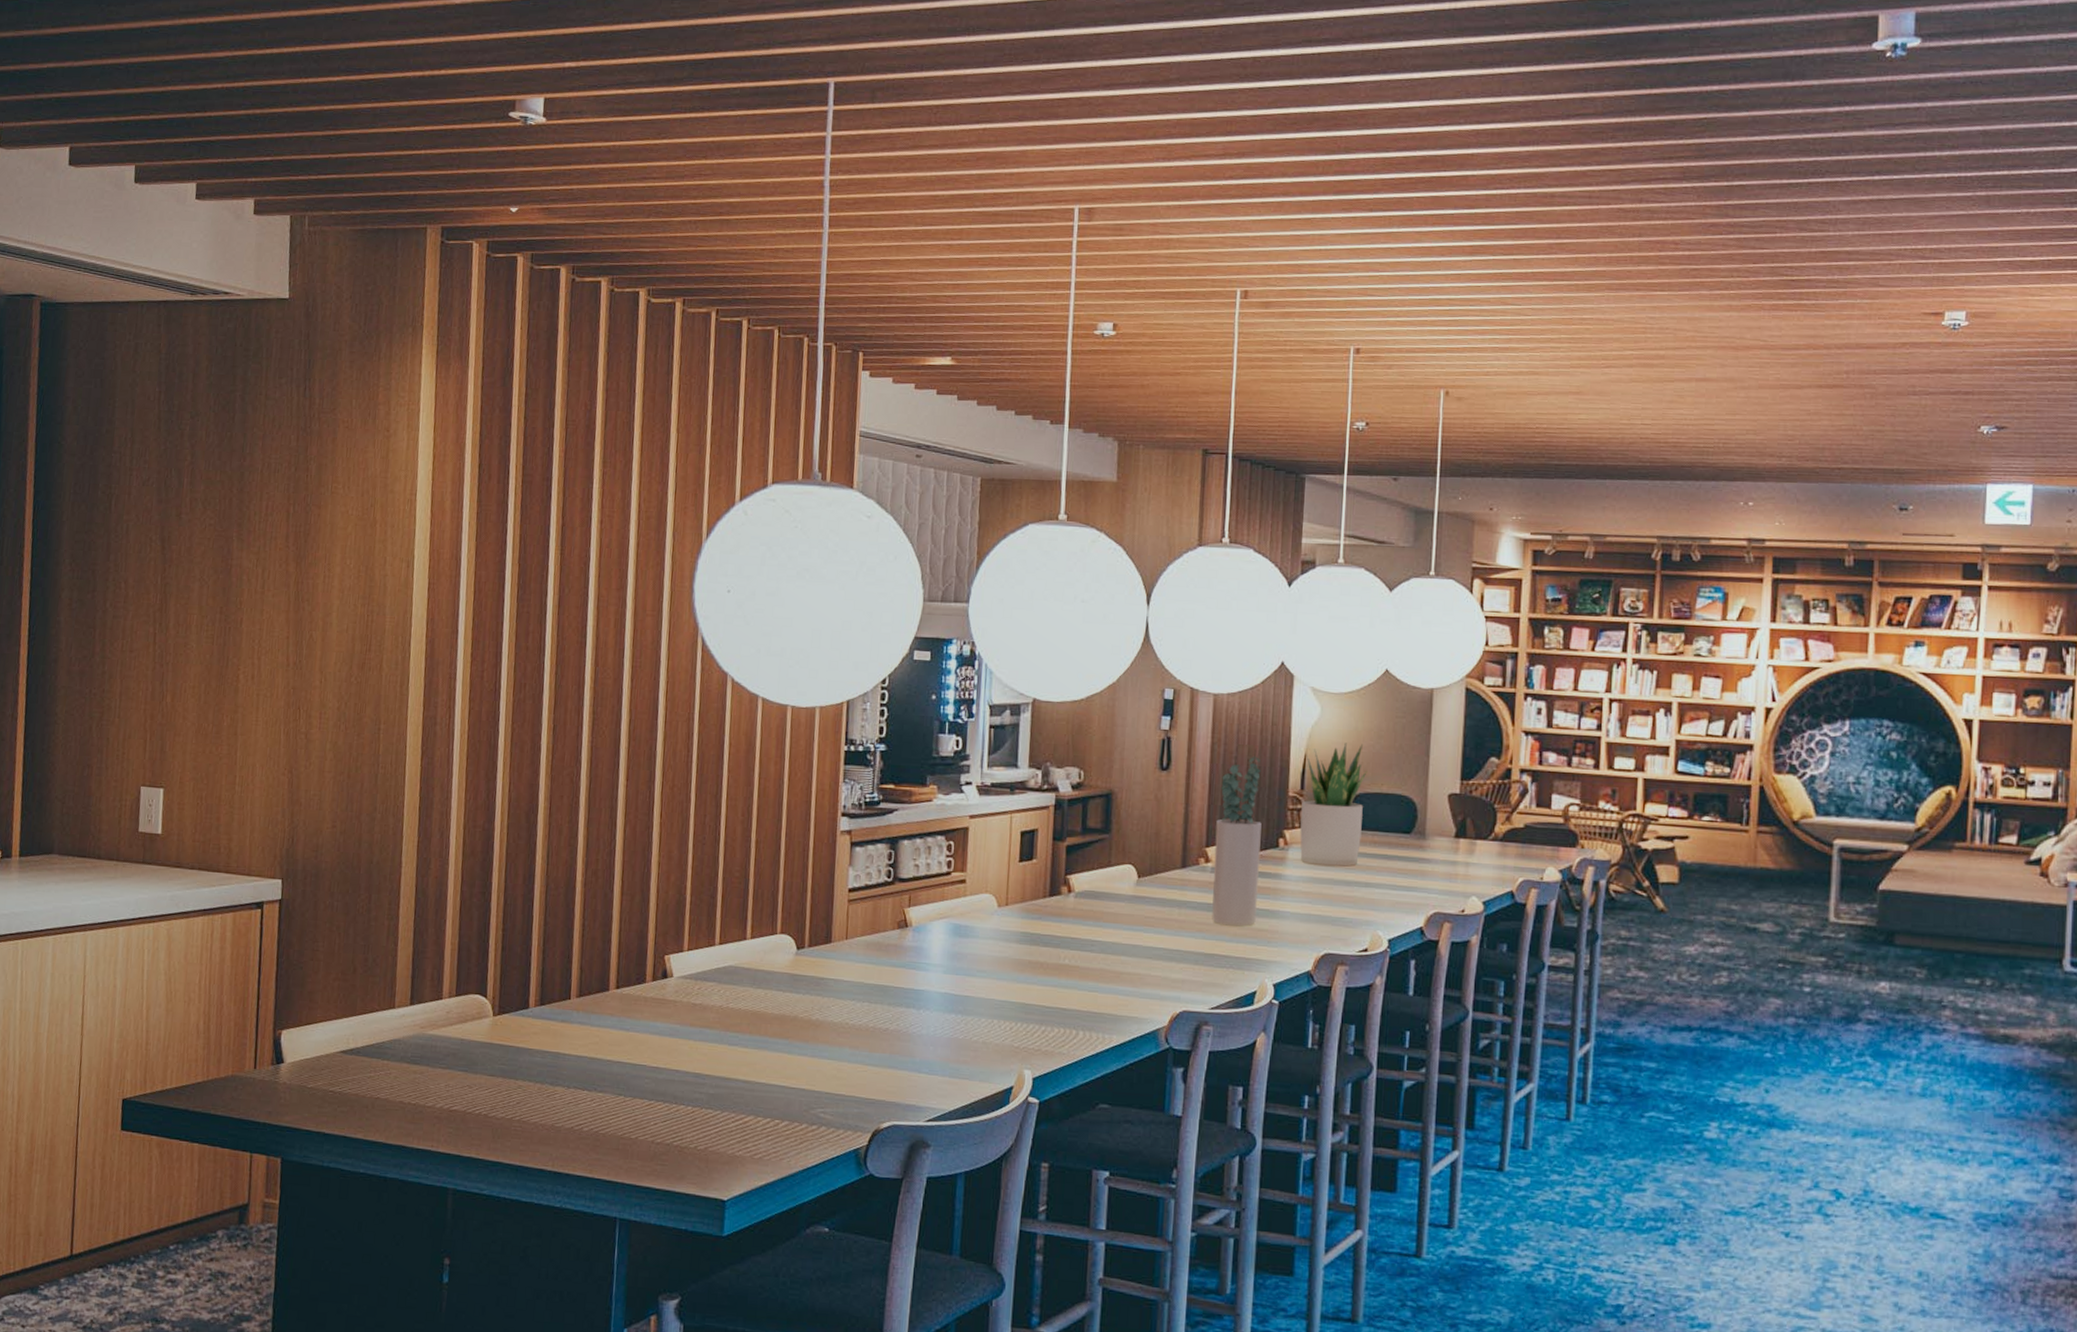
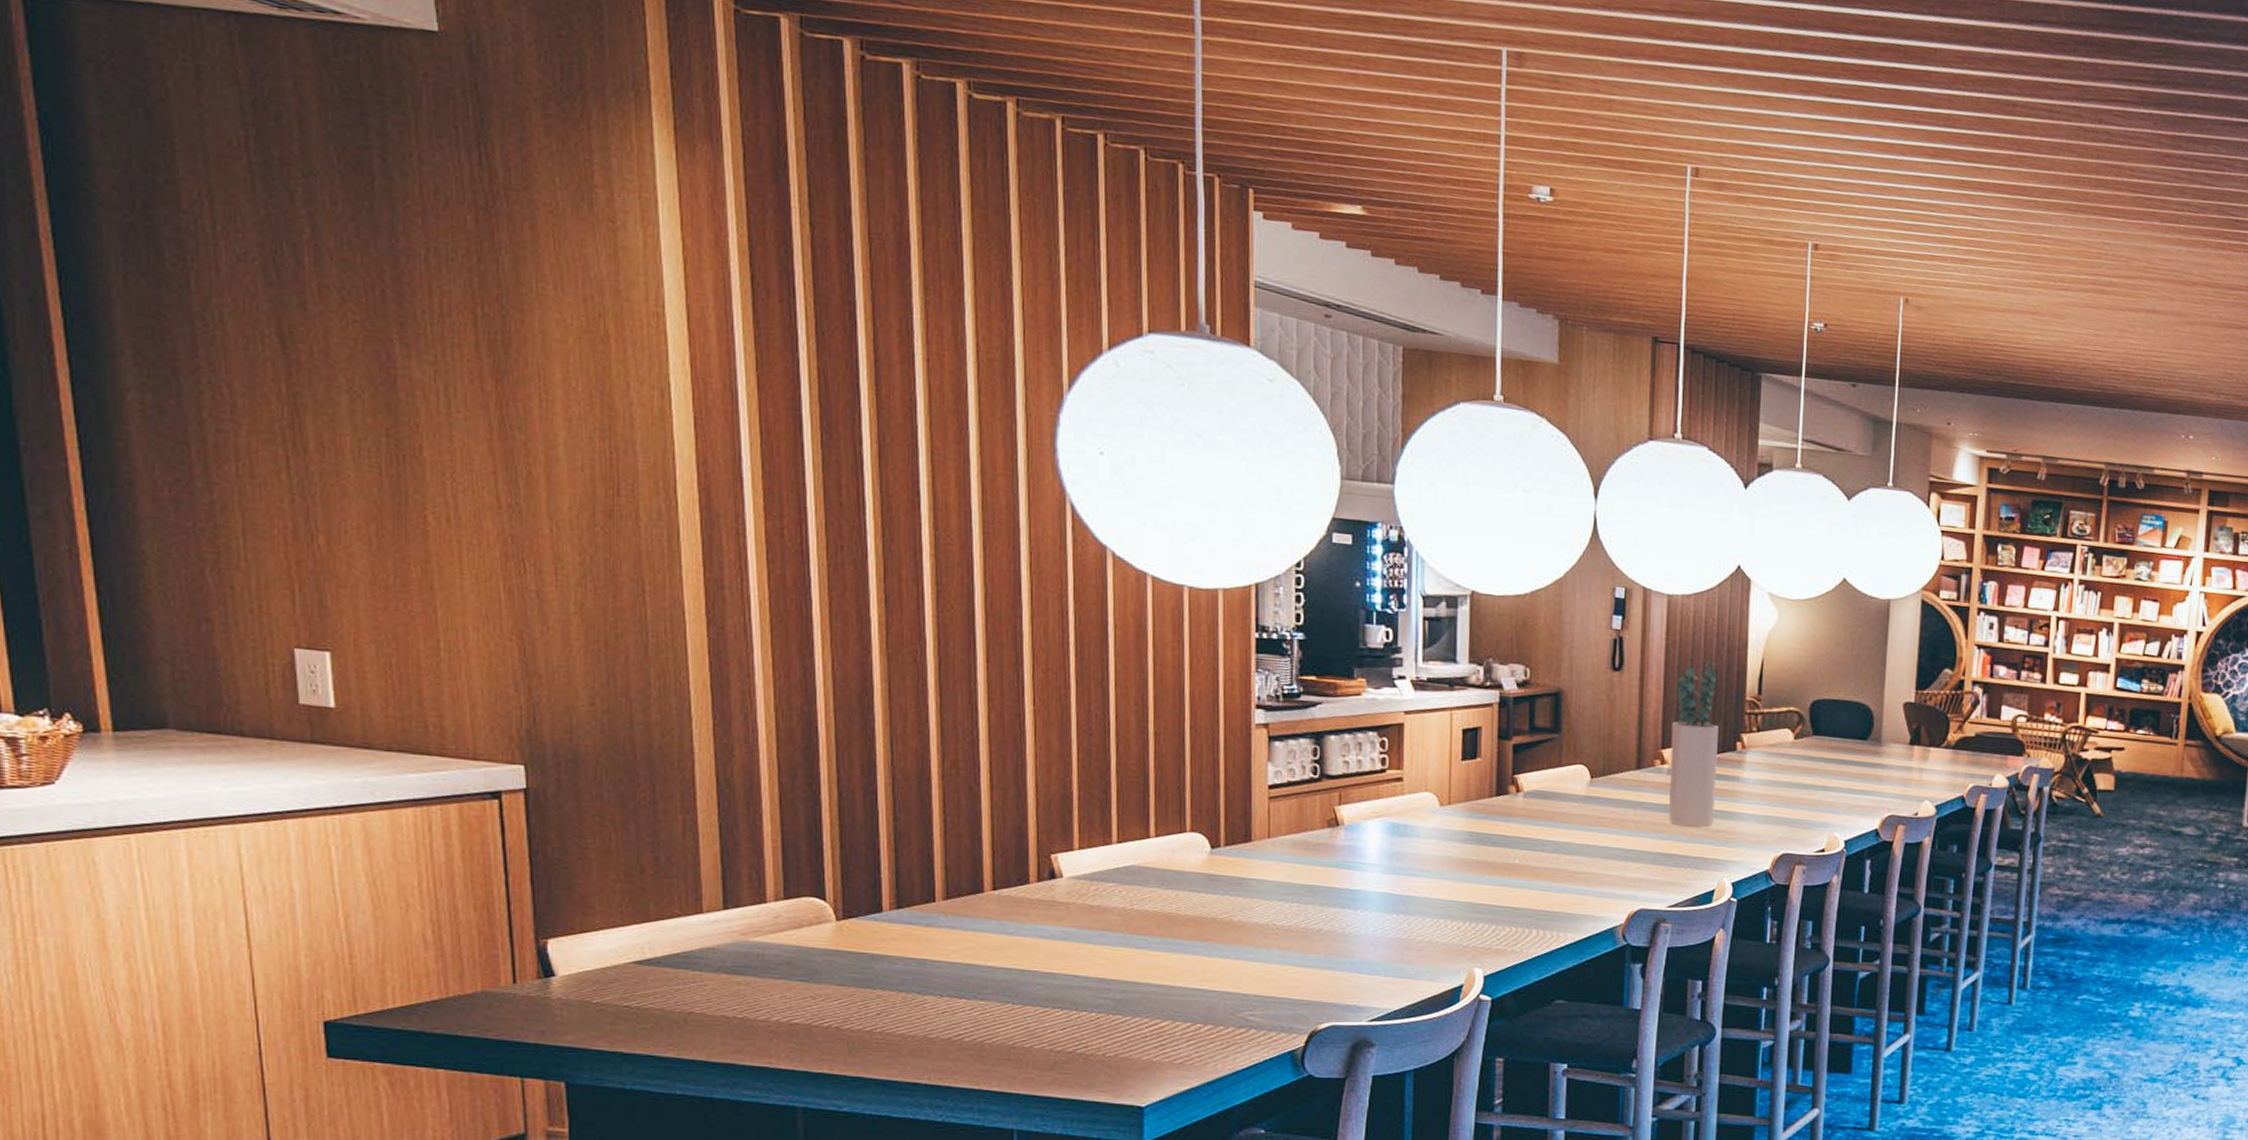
planter: present [1300,743,1367,868] -> none [1757,649,1825,771]

